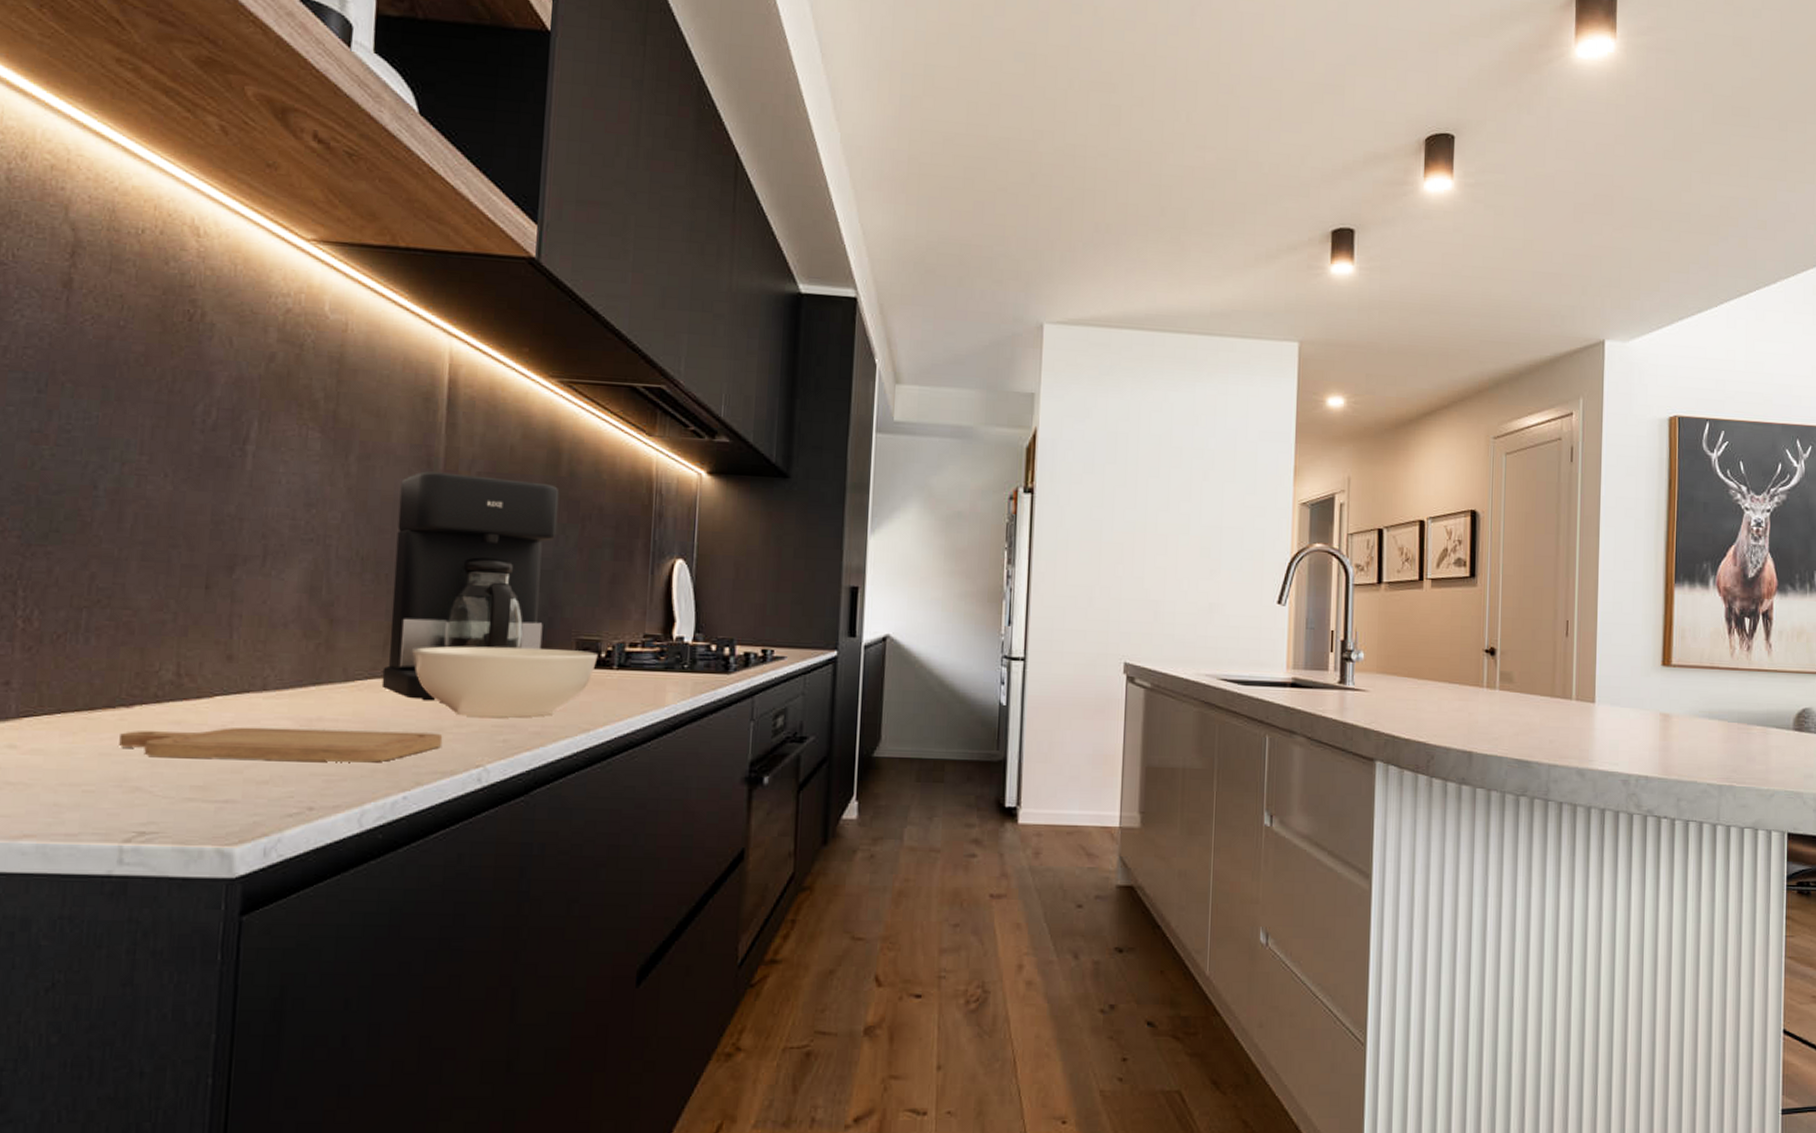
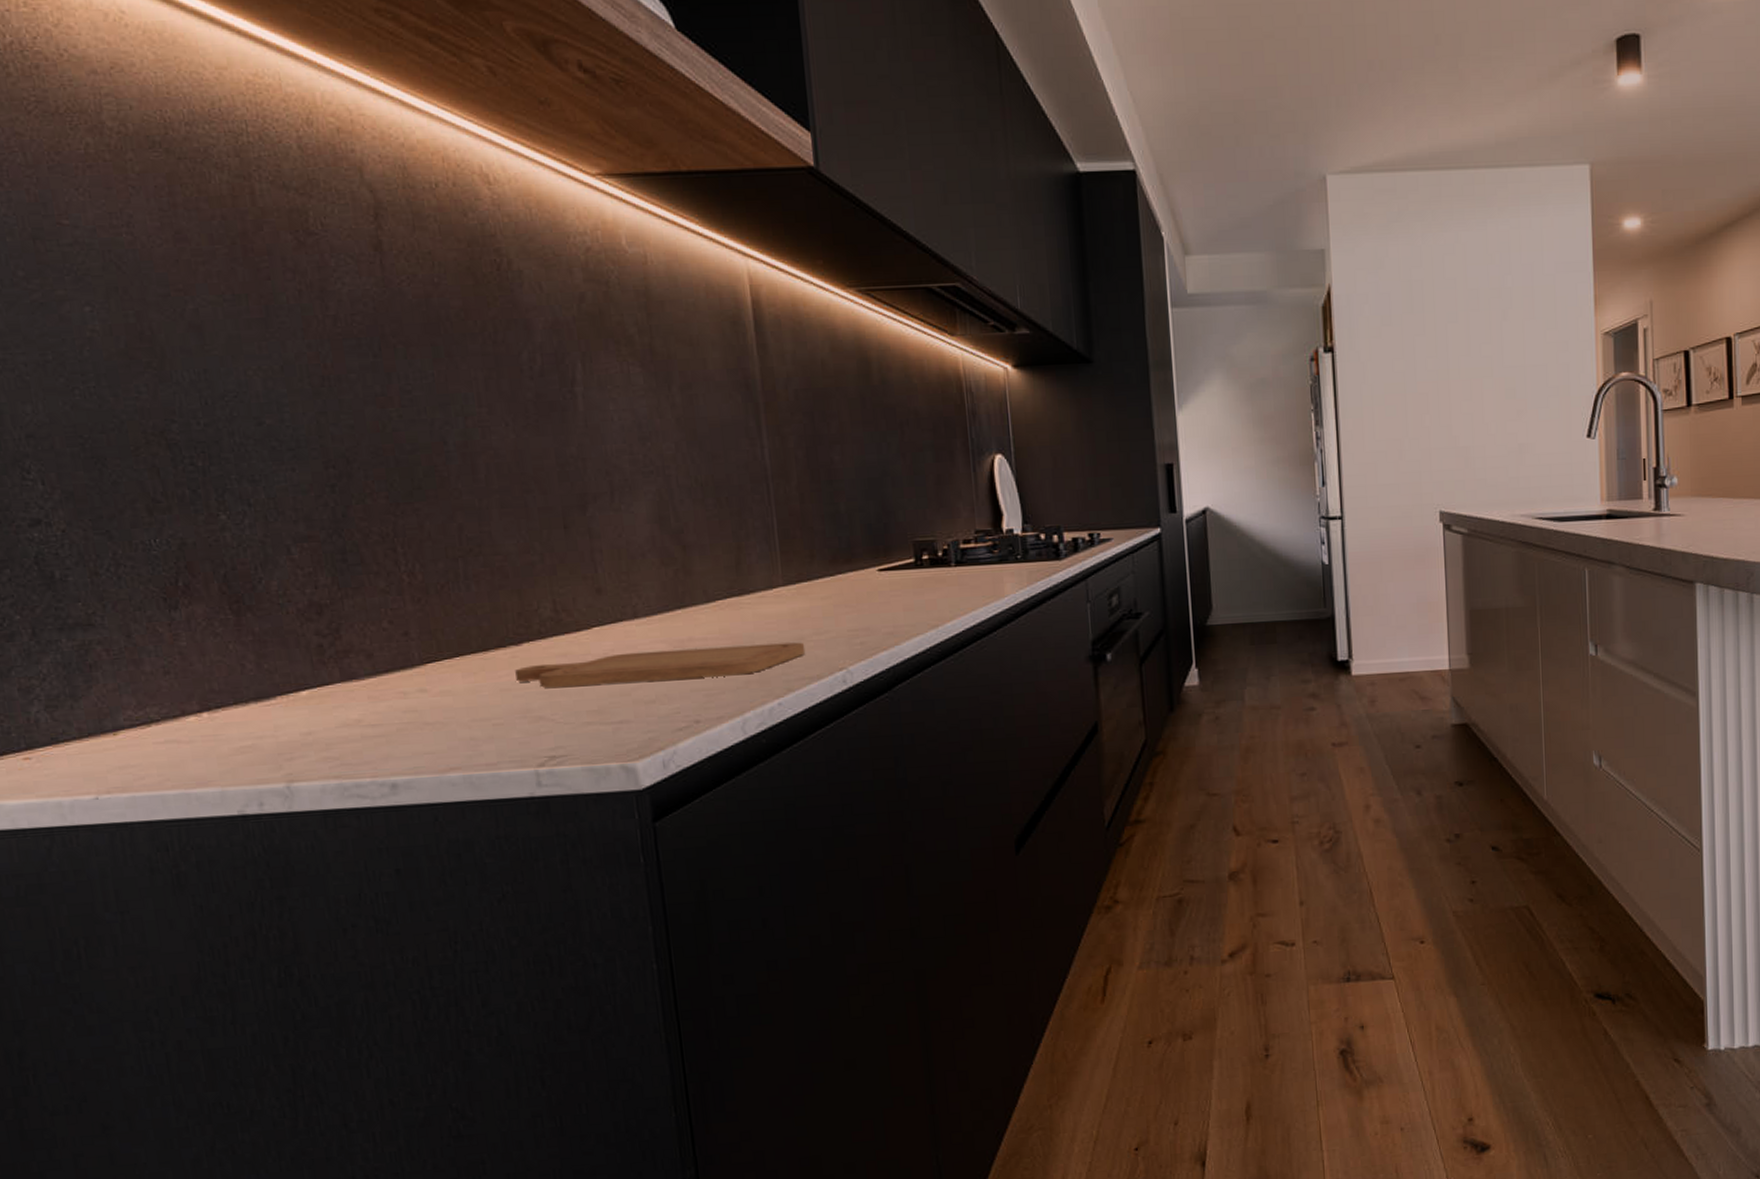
coffee maker: present [381,471,560,701] -> none [724,393,882,614]
bowl: present [411,646,598,718] -> none [762,551,936,624]

